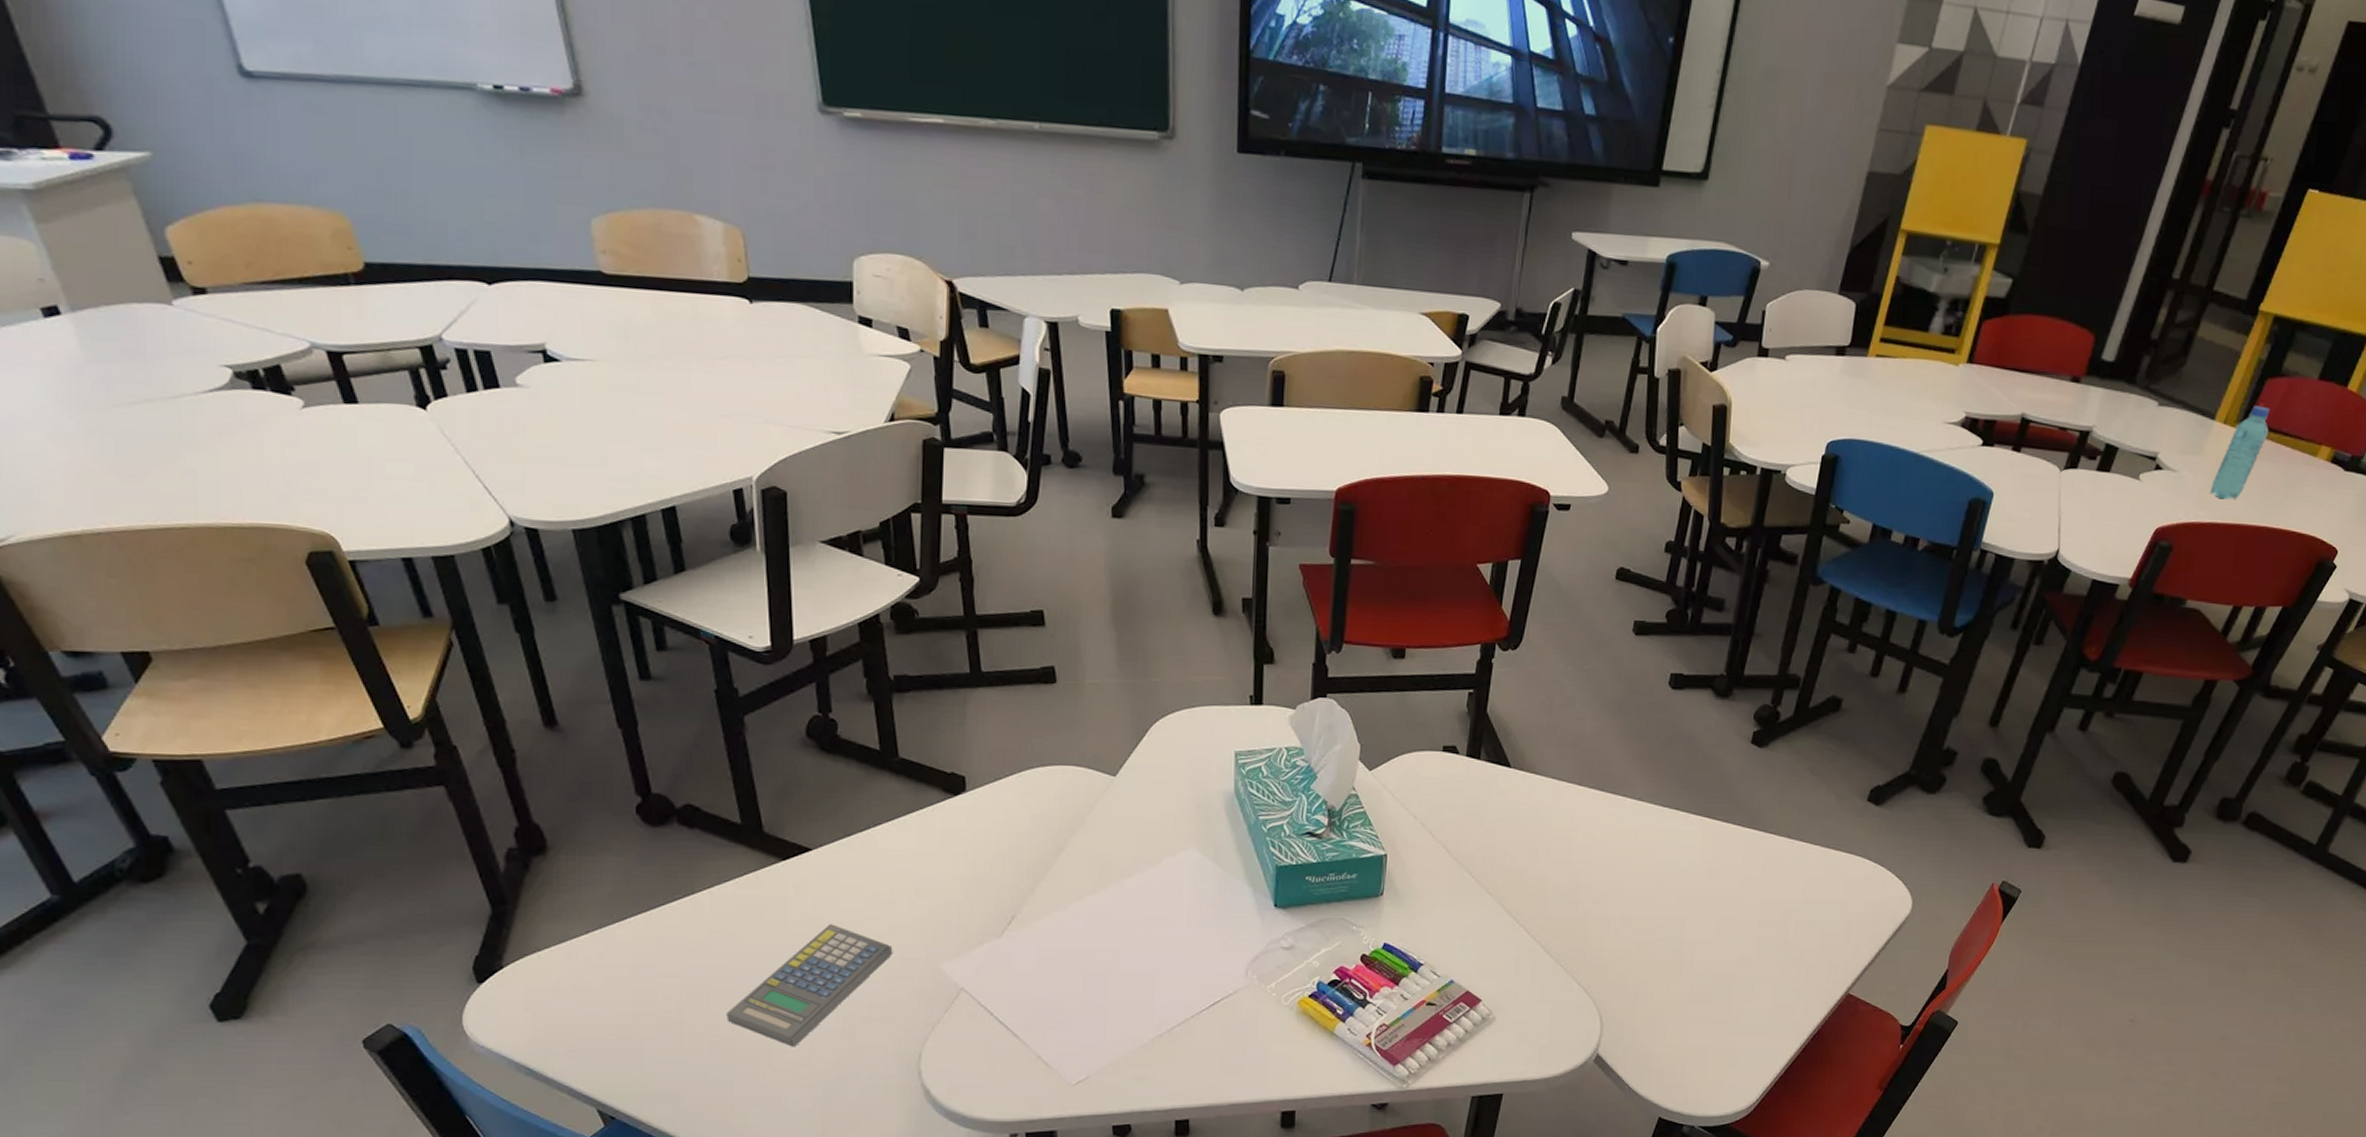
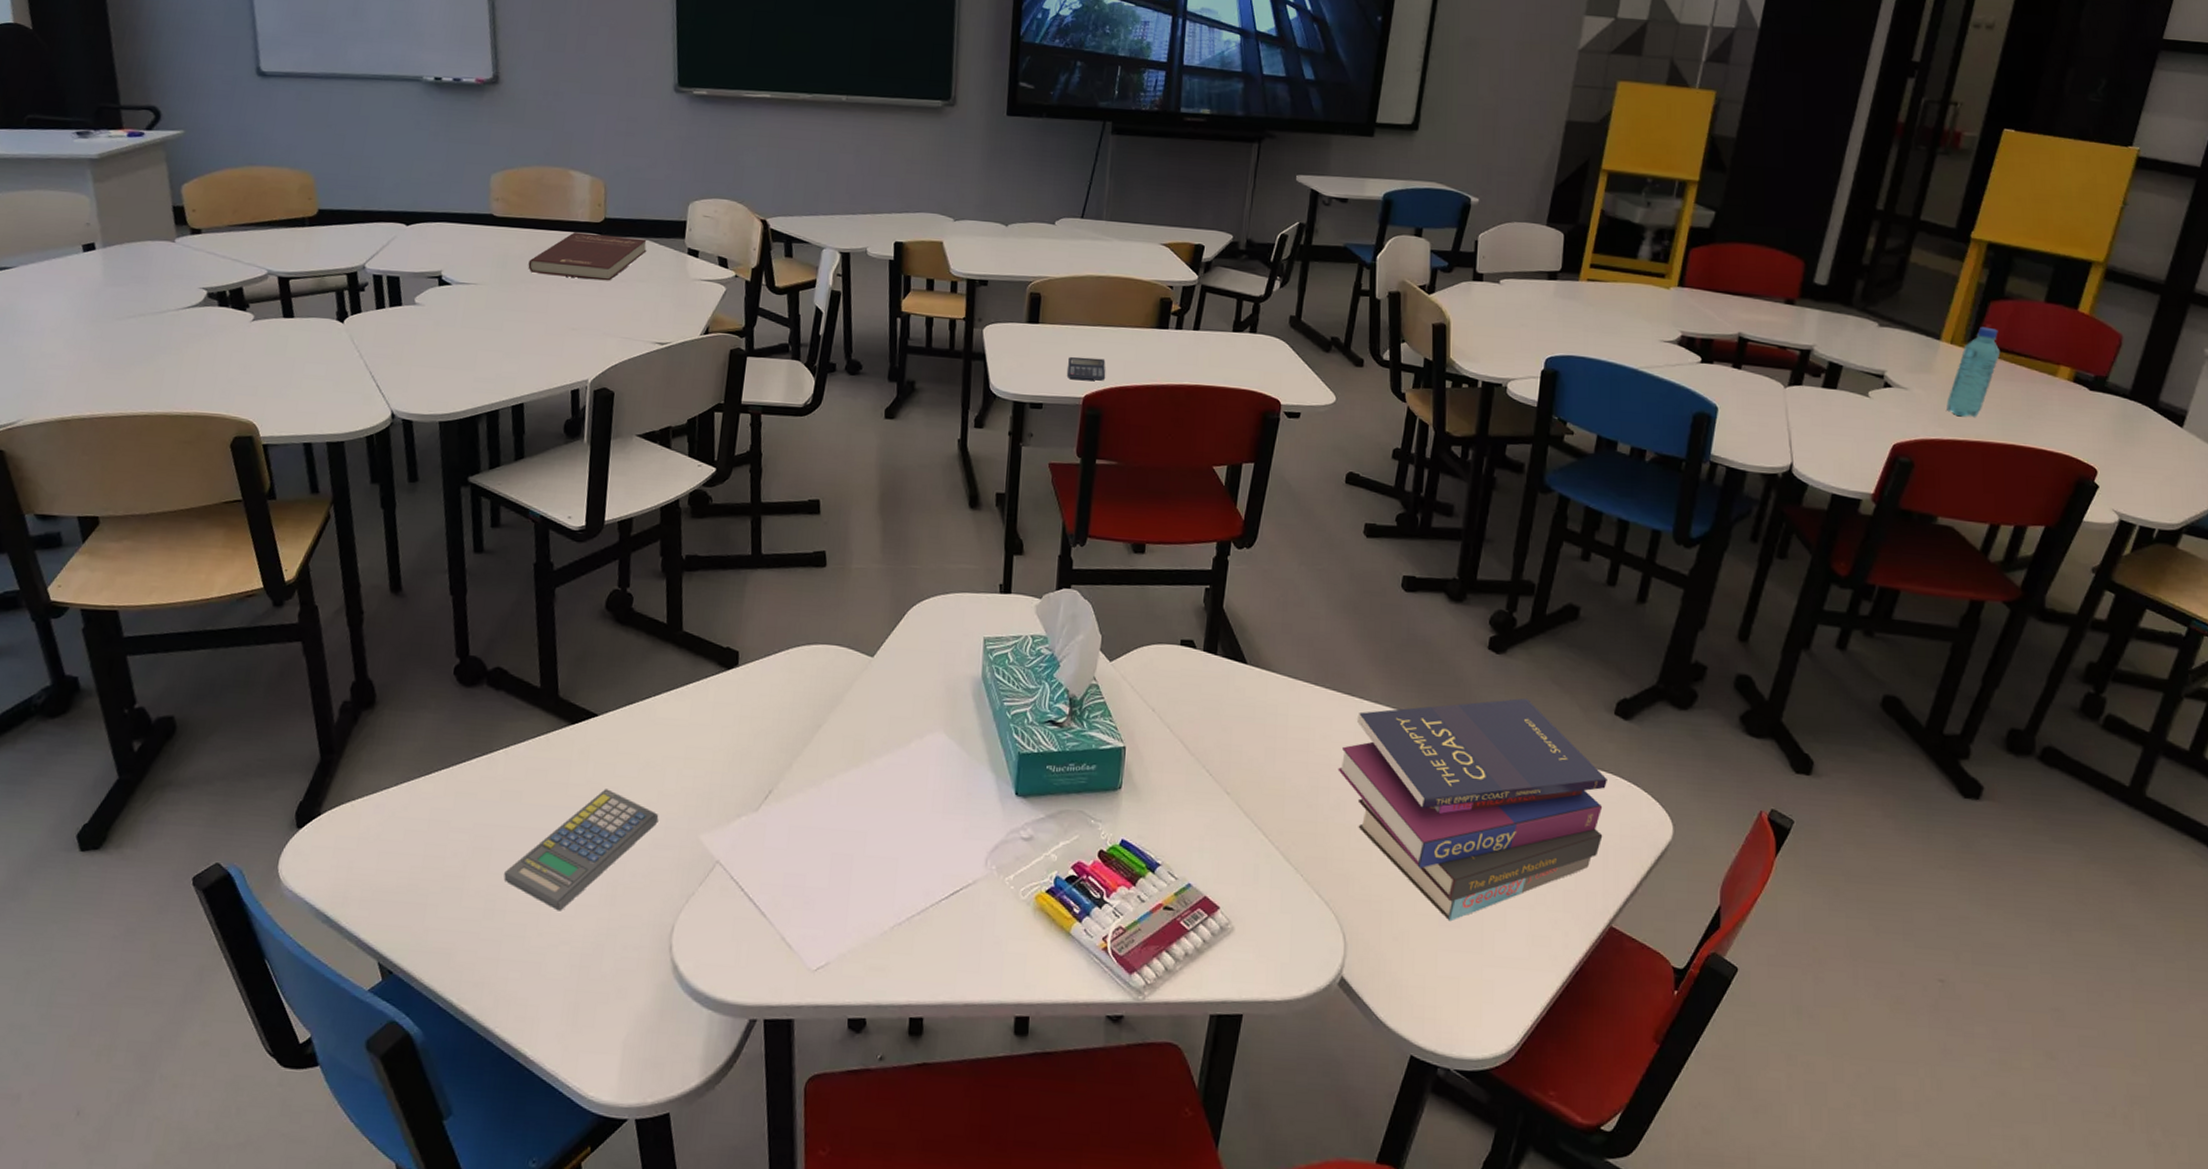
book: none [657,295,807,357] -> present [528,232,647,281]
calculator: none [1317,444,1360,472] -> present [1067,356,1106,381]
books: none [1599,789,1856,999] -> present [1338,698,1607,922]

